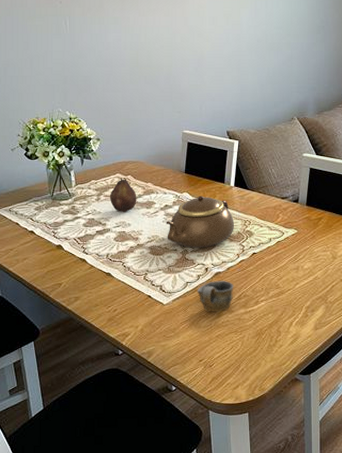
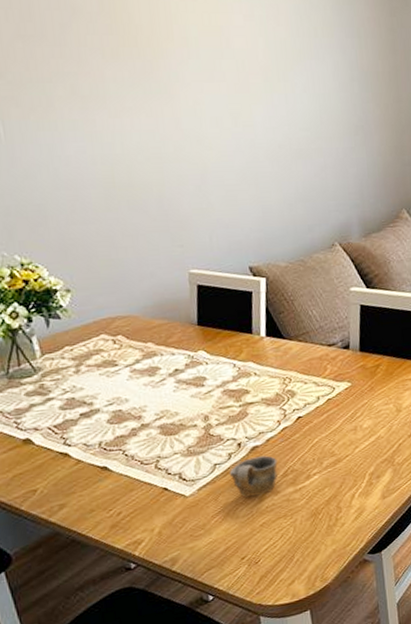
fruit: present [109,178,137,213] -> none [93,339,135,386]
teapot: present [166,196,234,248] -> none [178,352,271,421]

